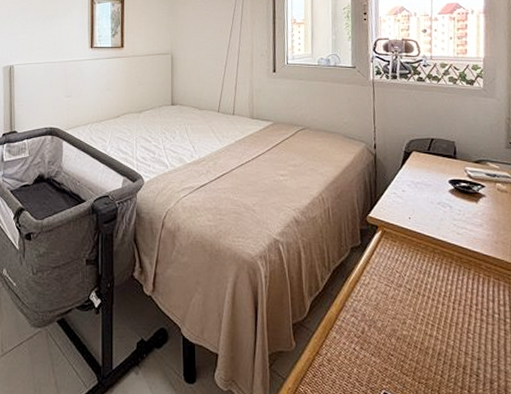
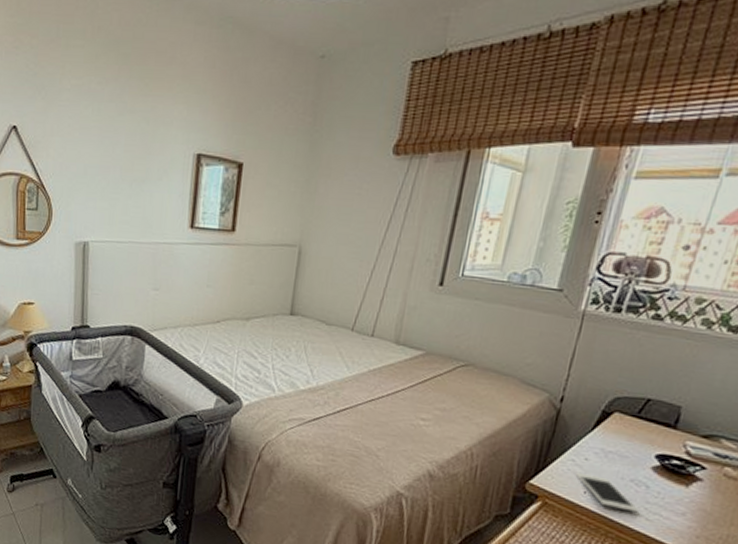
cell phone: none [399,202,450,229] -> present [575,472,639,513]

